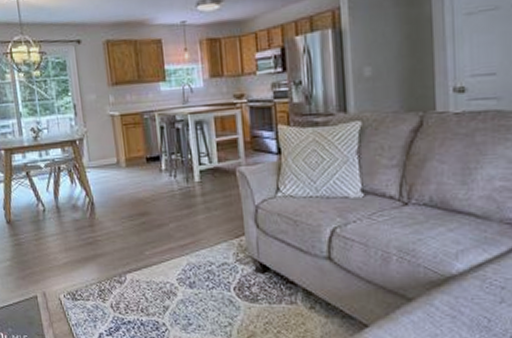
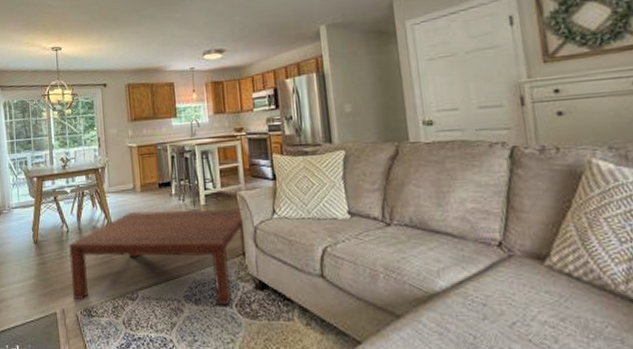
coffee table: none [45,185,248,289] -> present [68,208,248,306]

